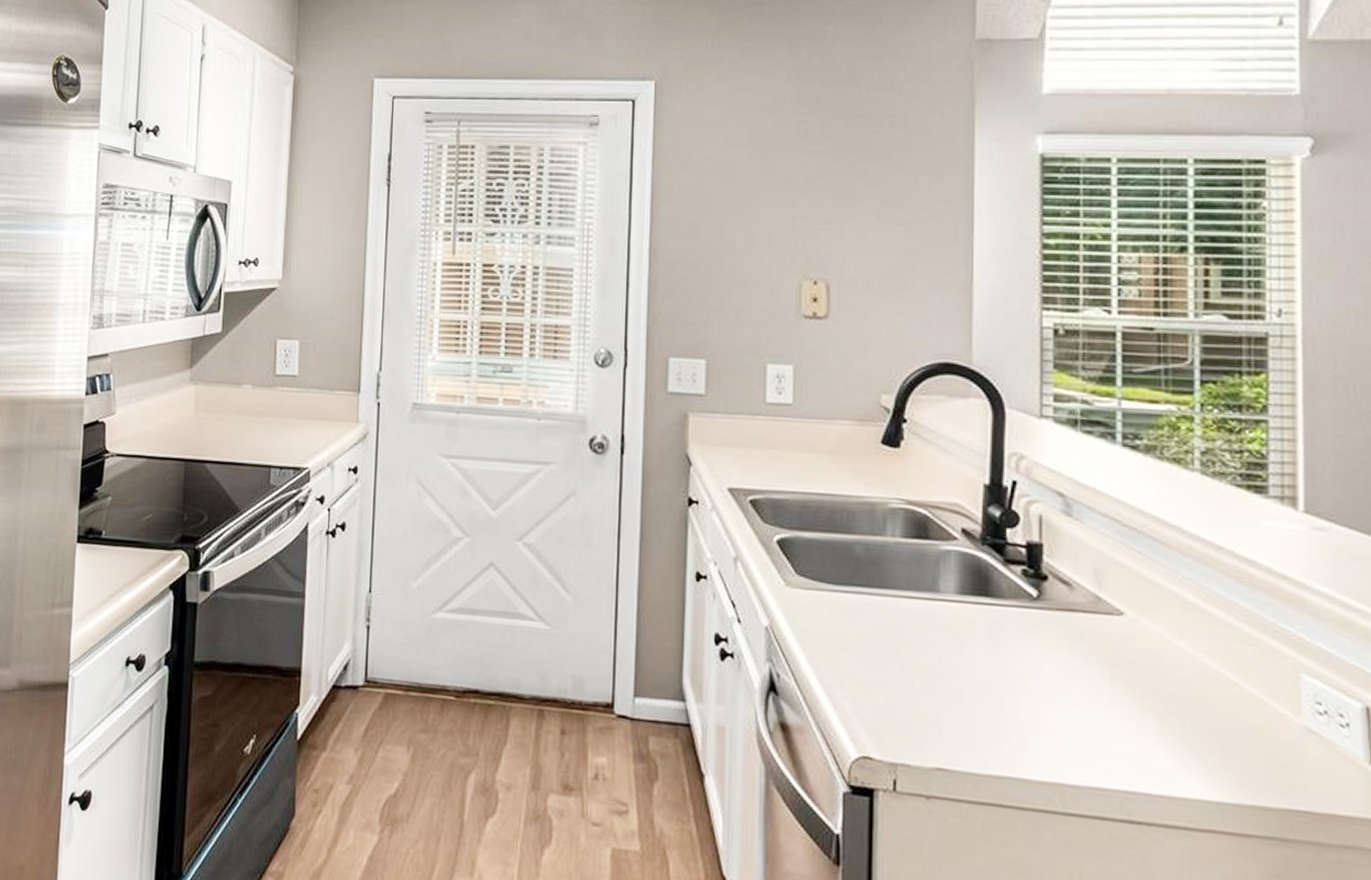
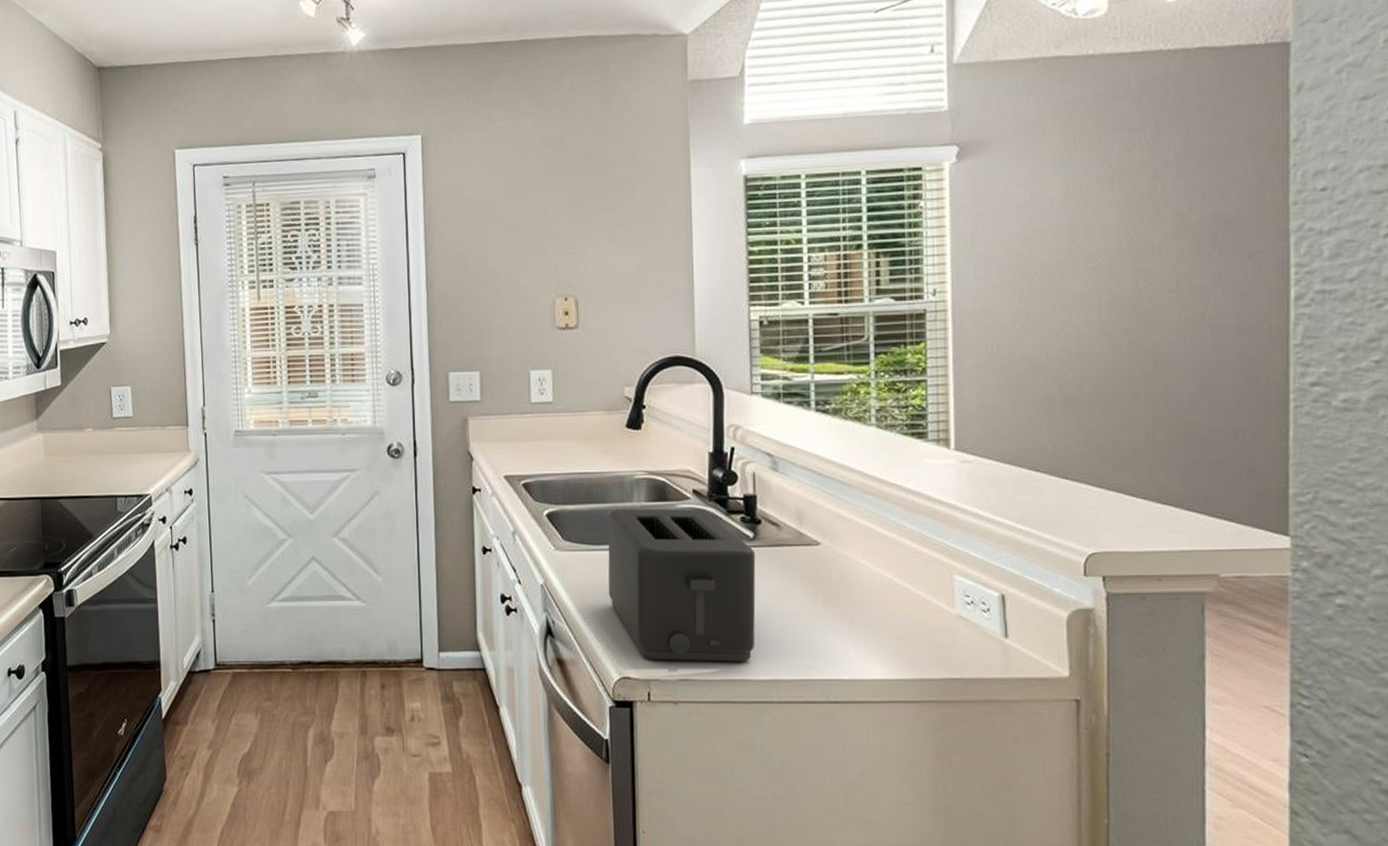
toaster: none [849,543,1039,755] -> present [608,508,756,661]

